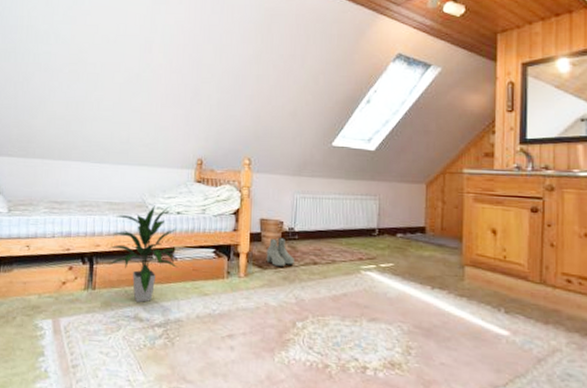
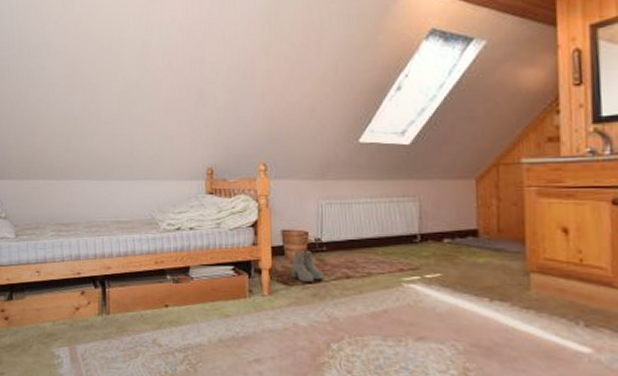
indoor plant: present [109,205,177,303] -> none [120,222,194,327]

